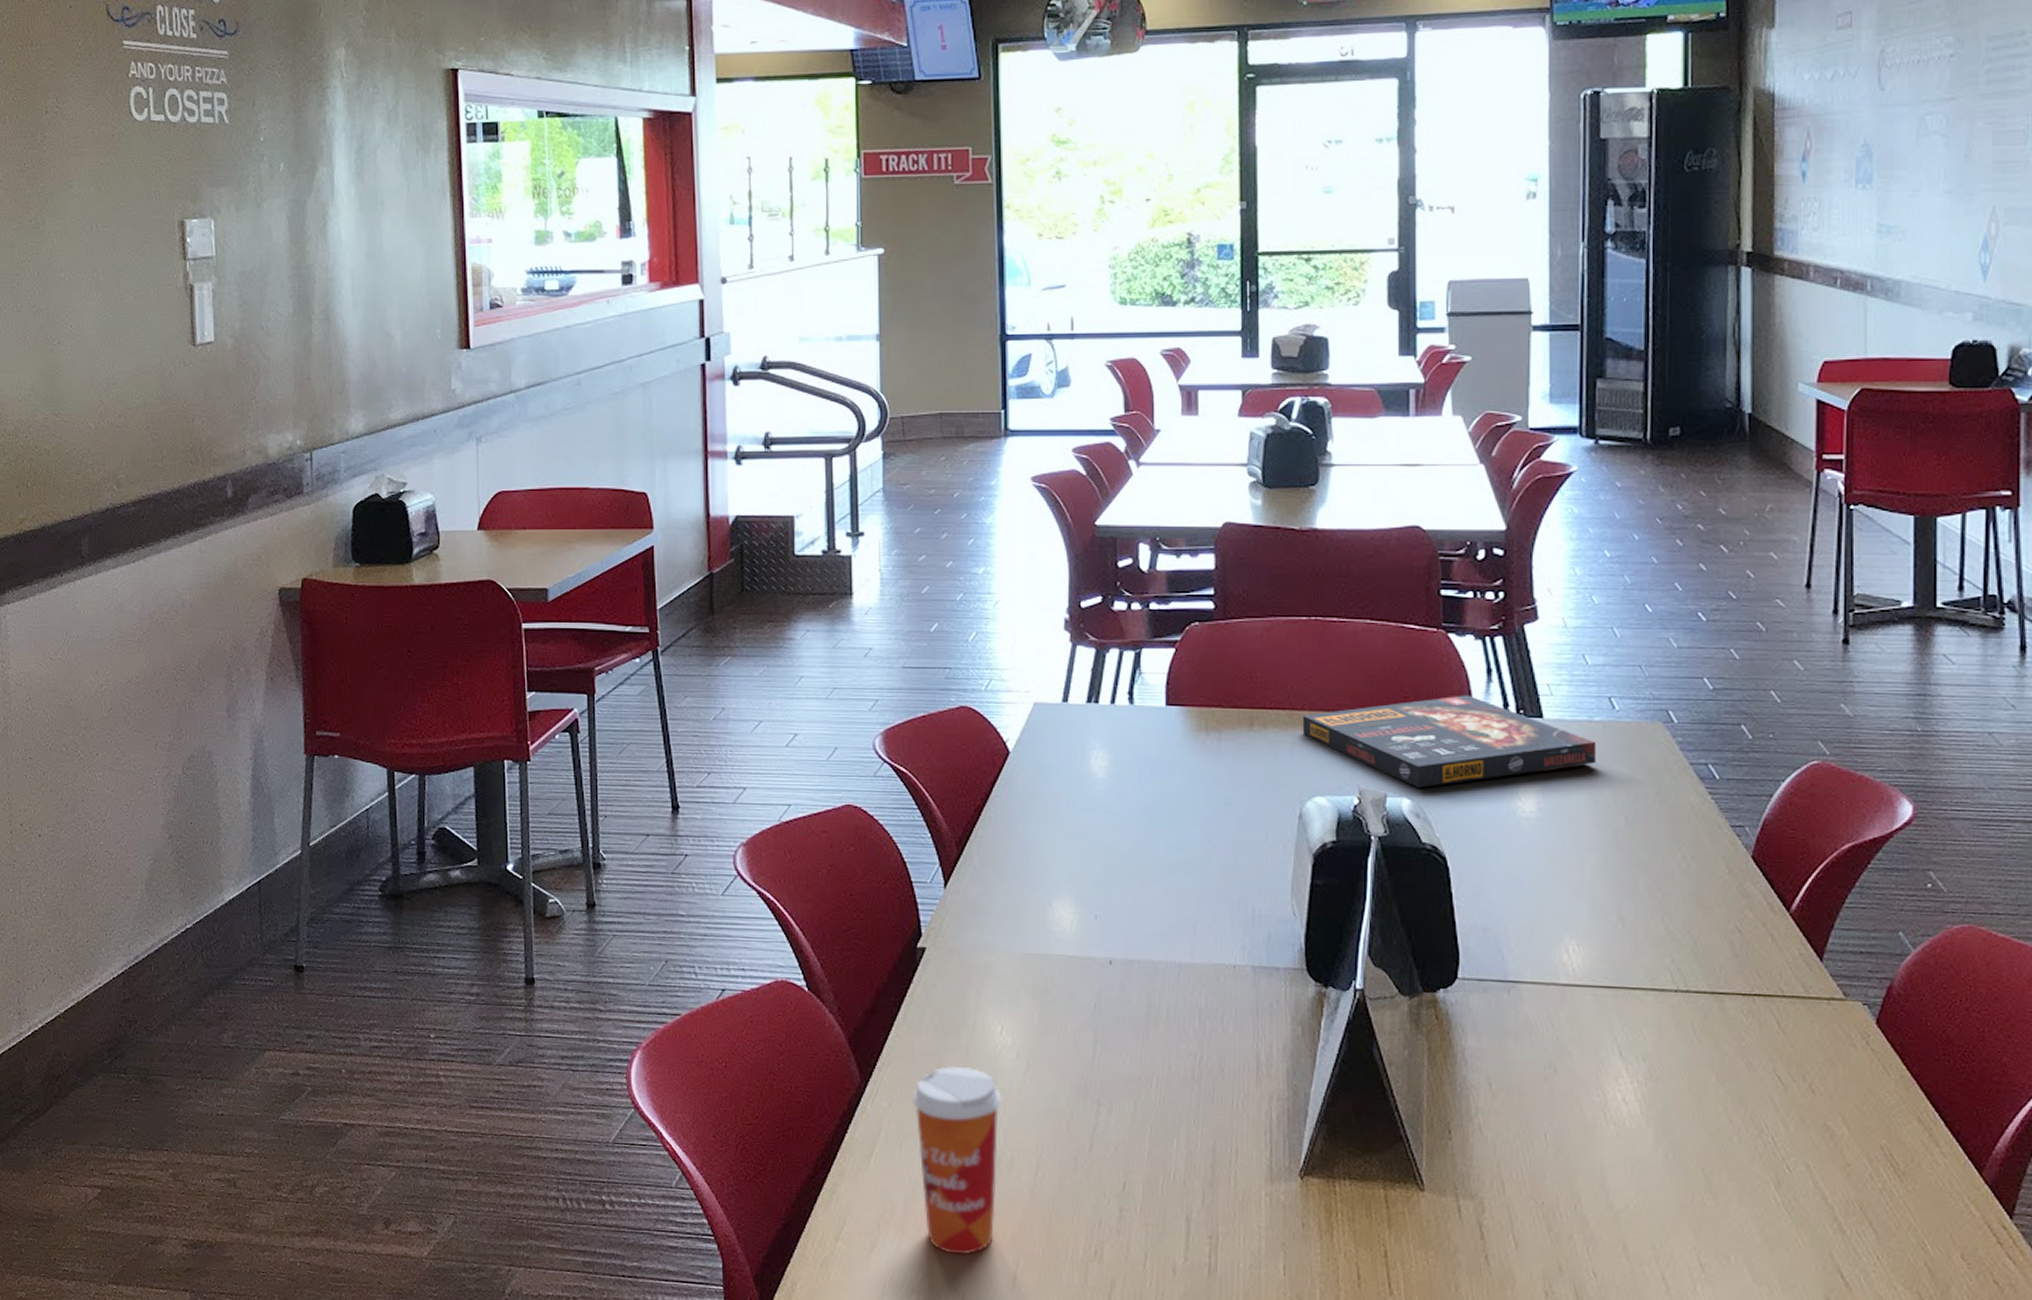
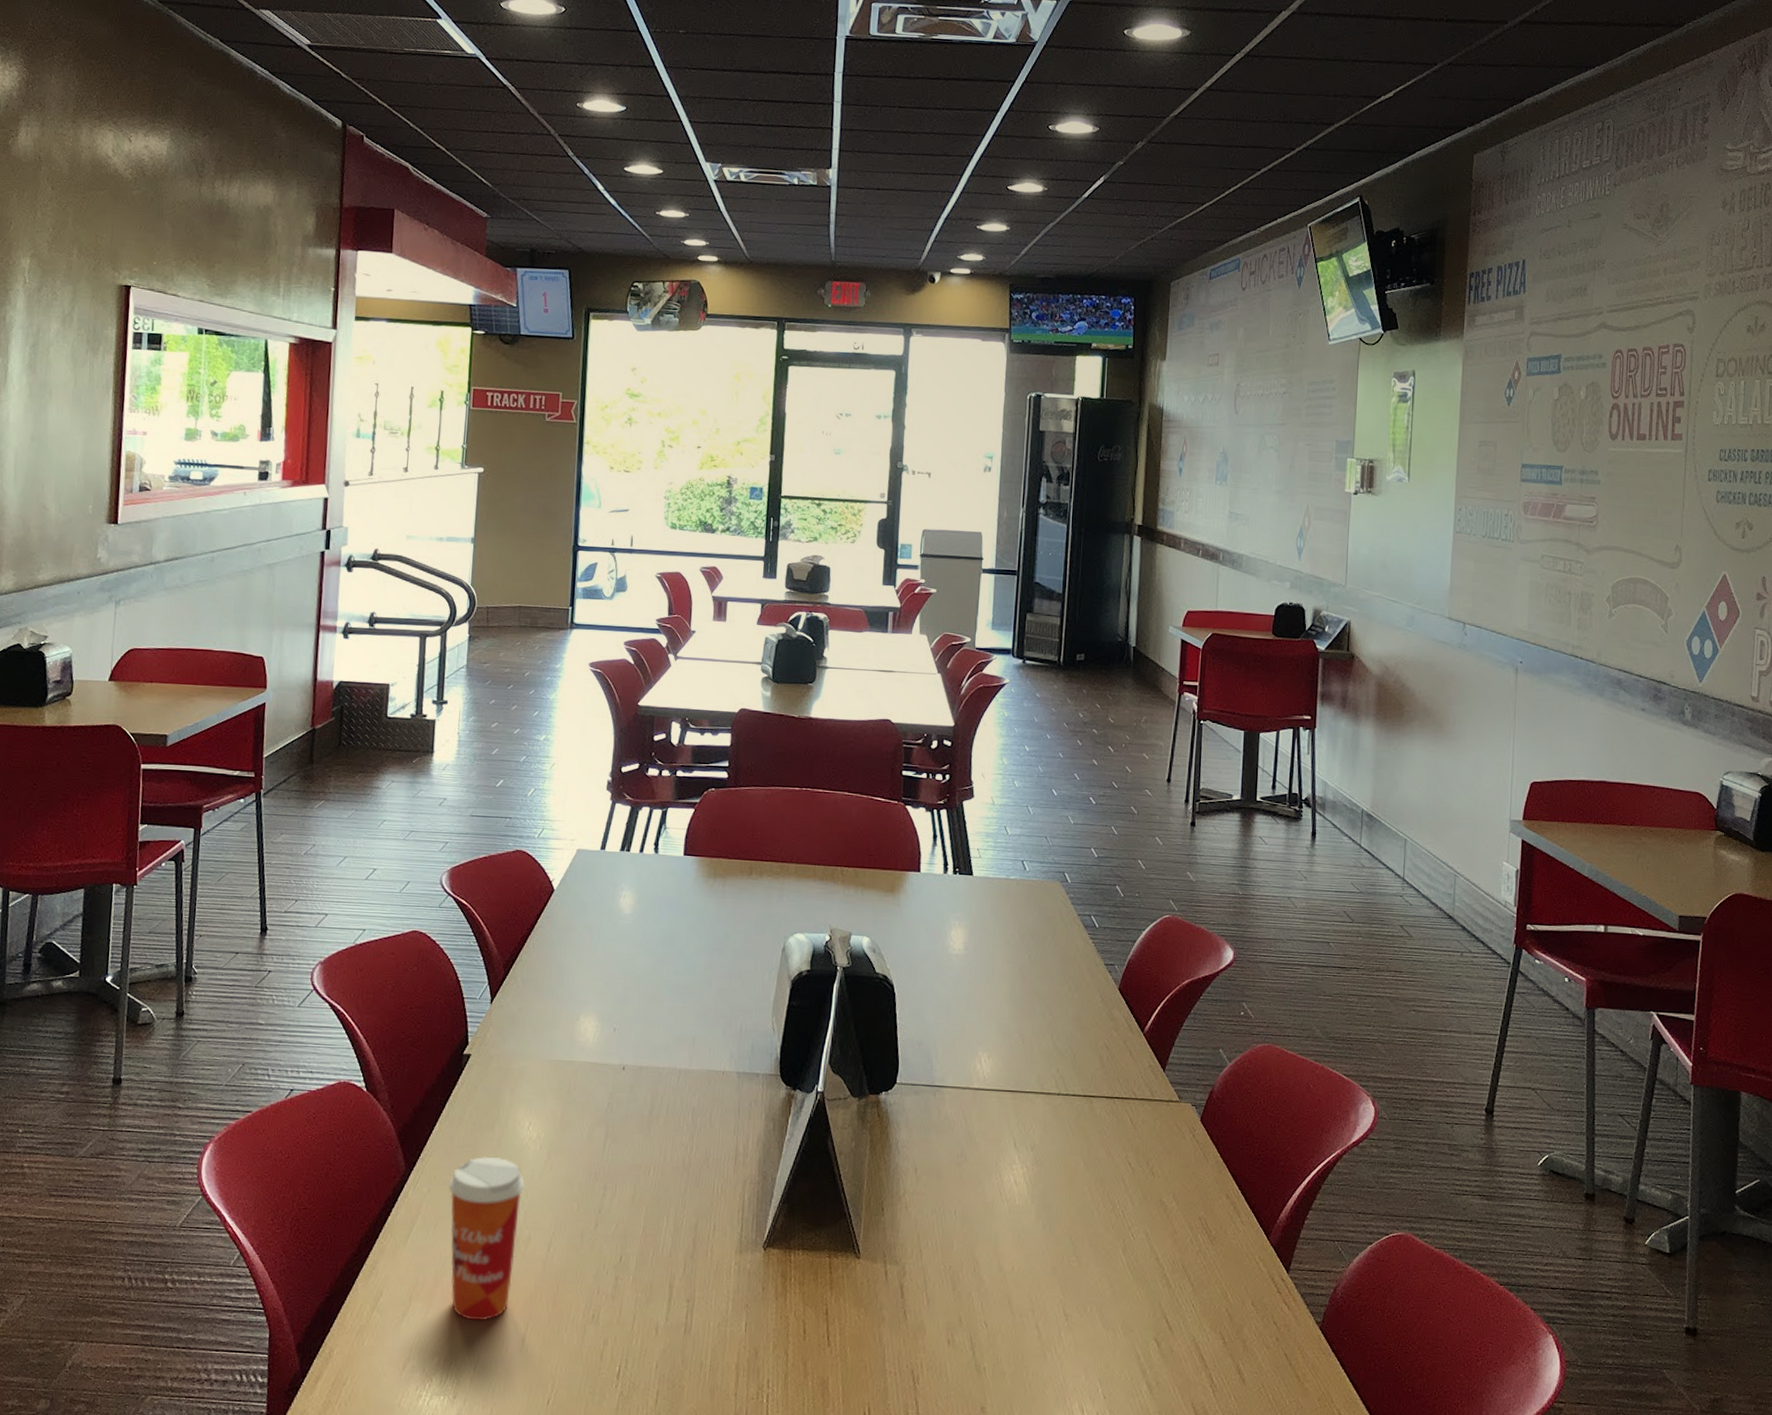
pizza box: present [1302,695,1597,788] -> none [789,855,1011,928]

